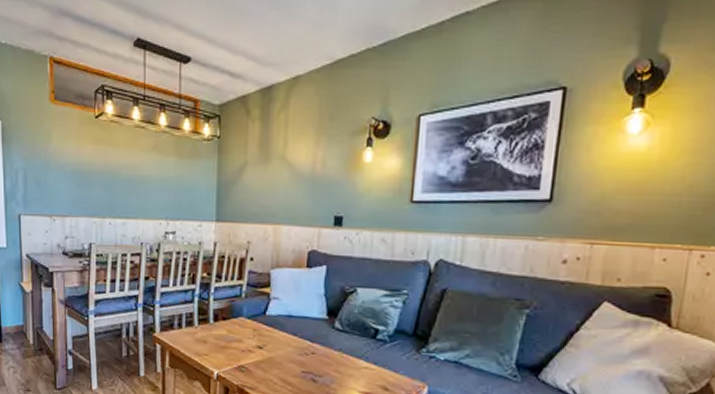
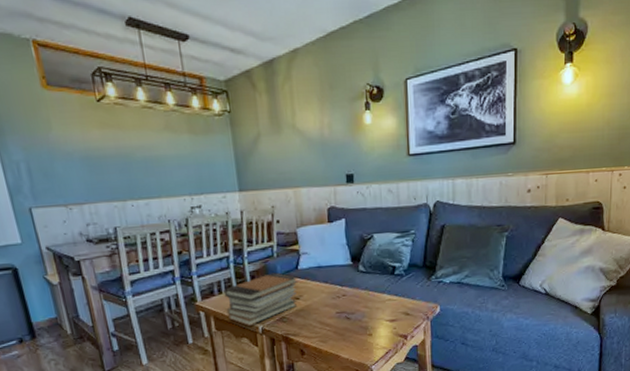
book stack: none [183,314,264,370] -> present [224,273,298,327]

